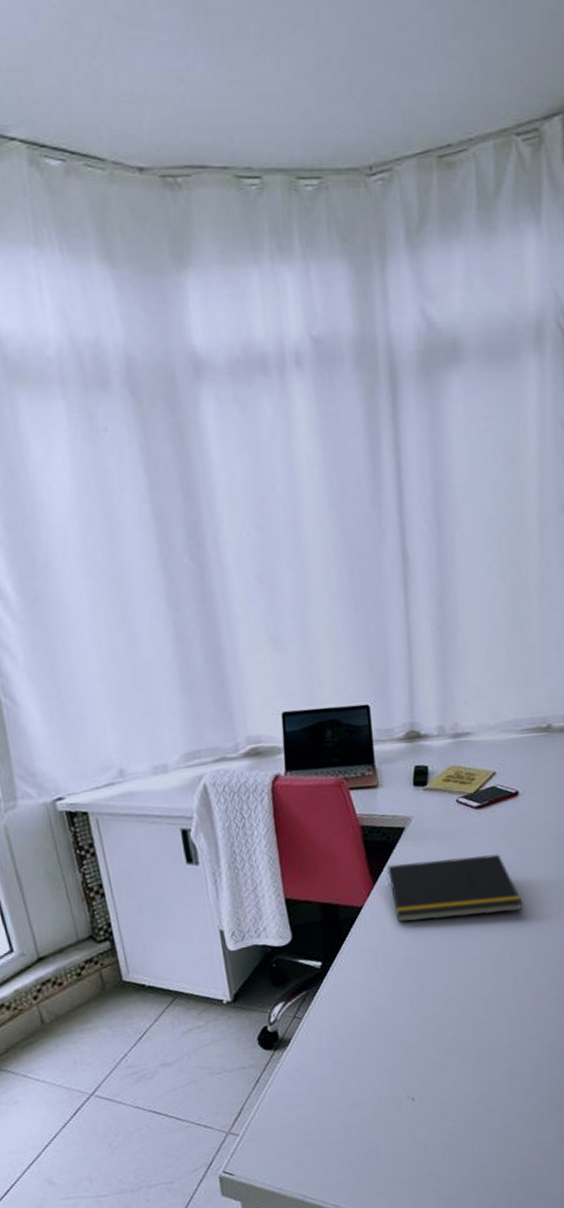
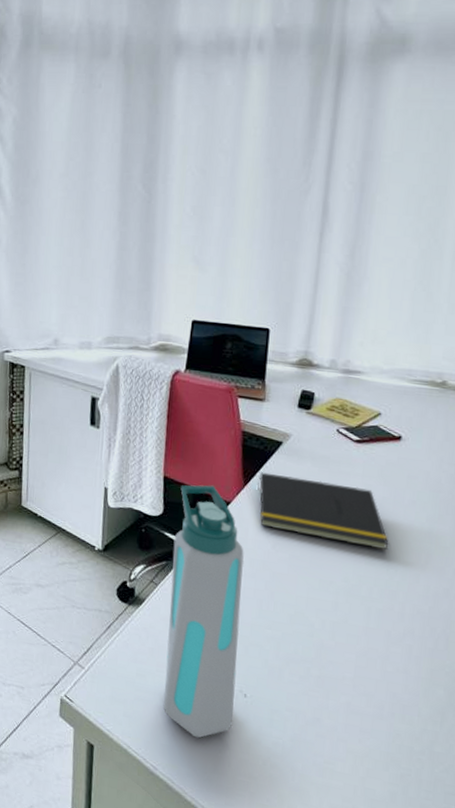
water bottle: none [306,894,406,1160] -> present [163,485,244,739]

